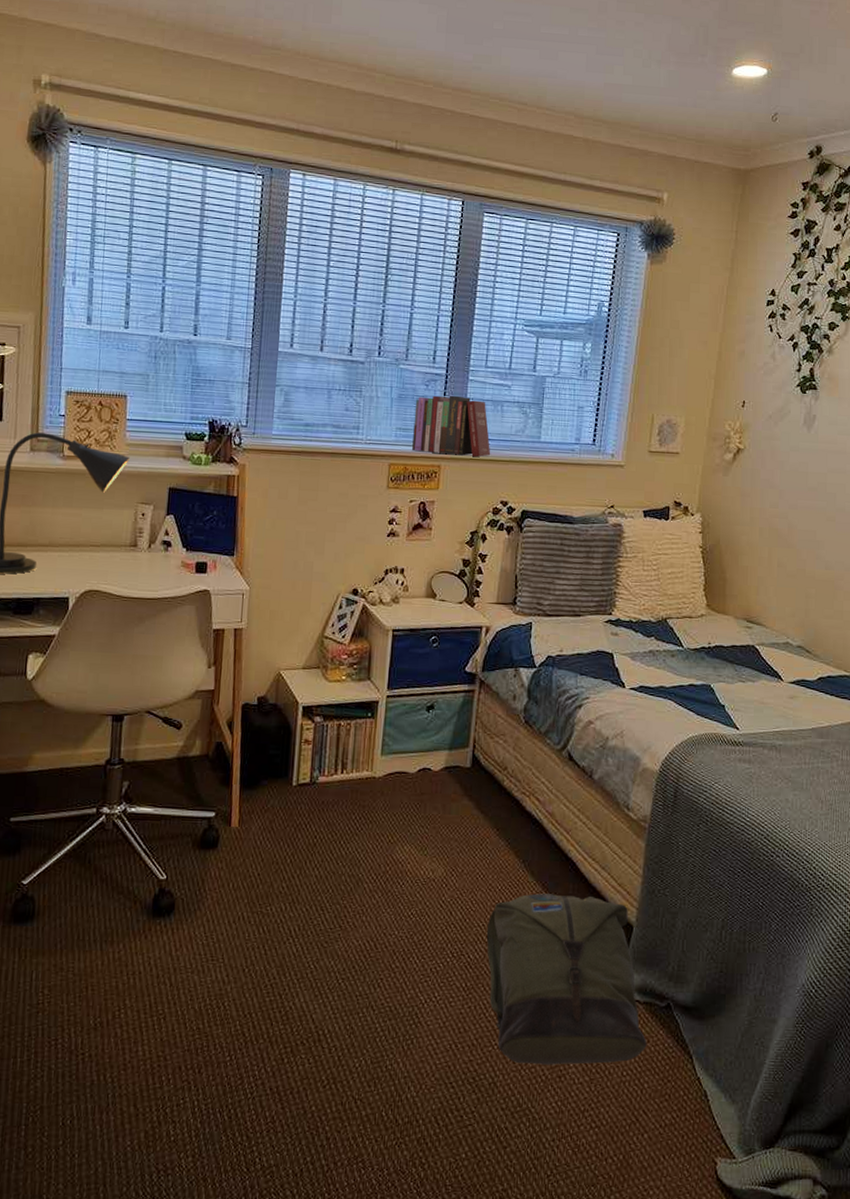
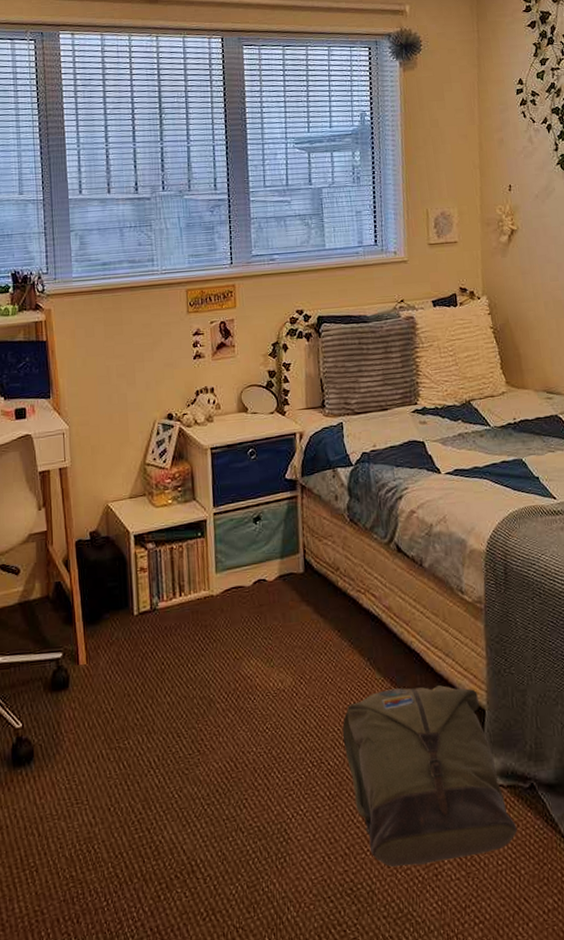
books: present [412,395,491,458] -> none [203,217,281,275]

